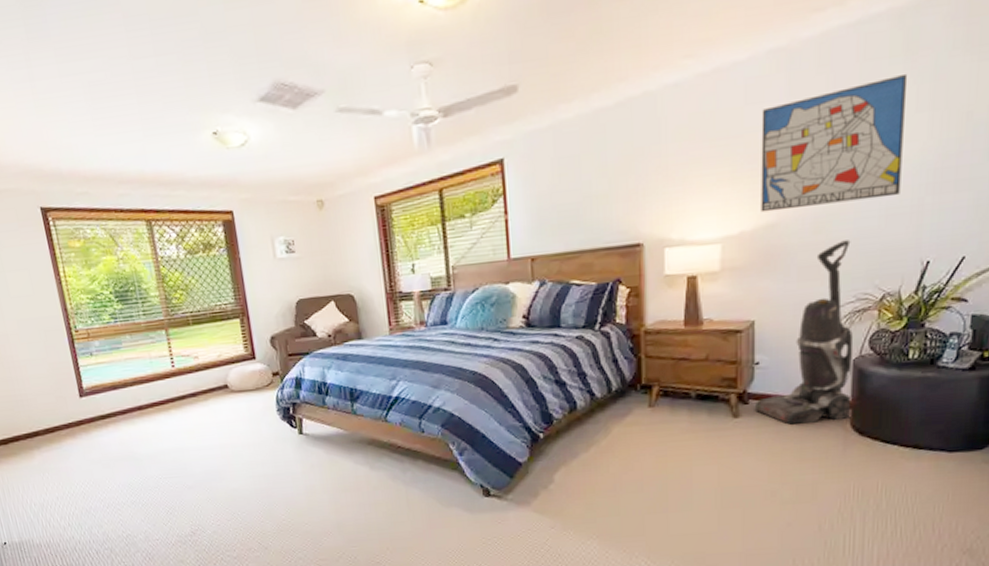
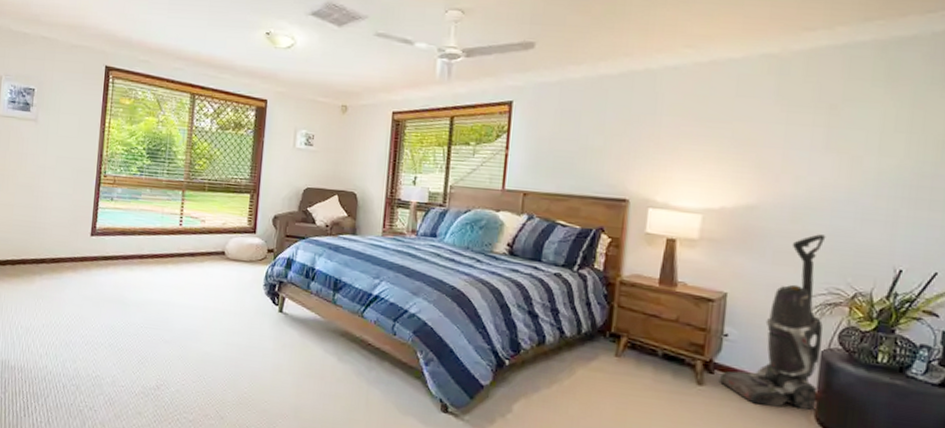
wall art: present [761,73,908,213] -> none [742,96,889,203]

